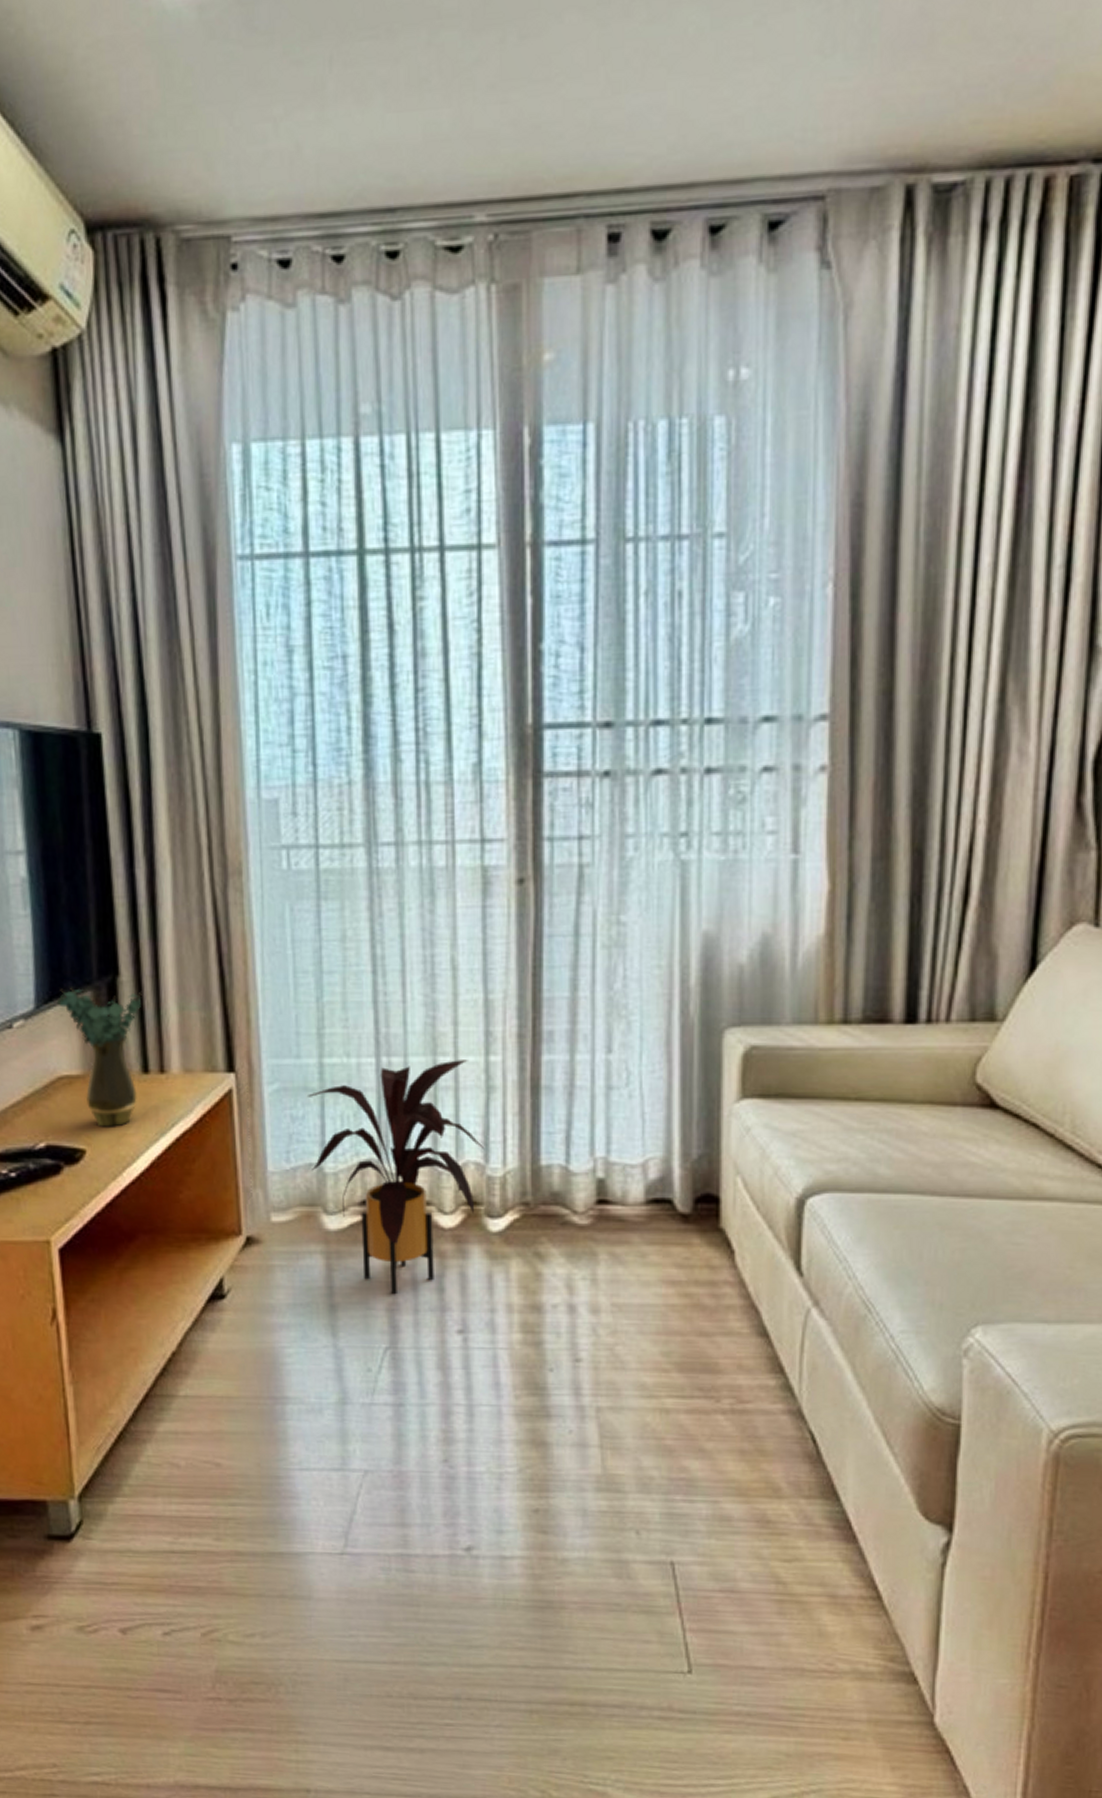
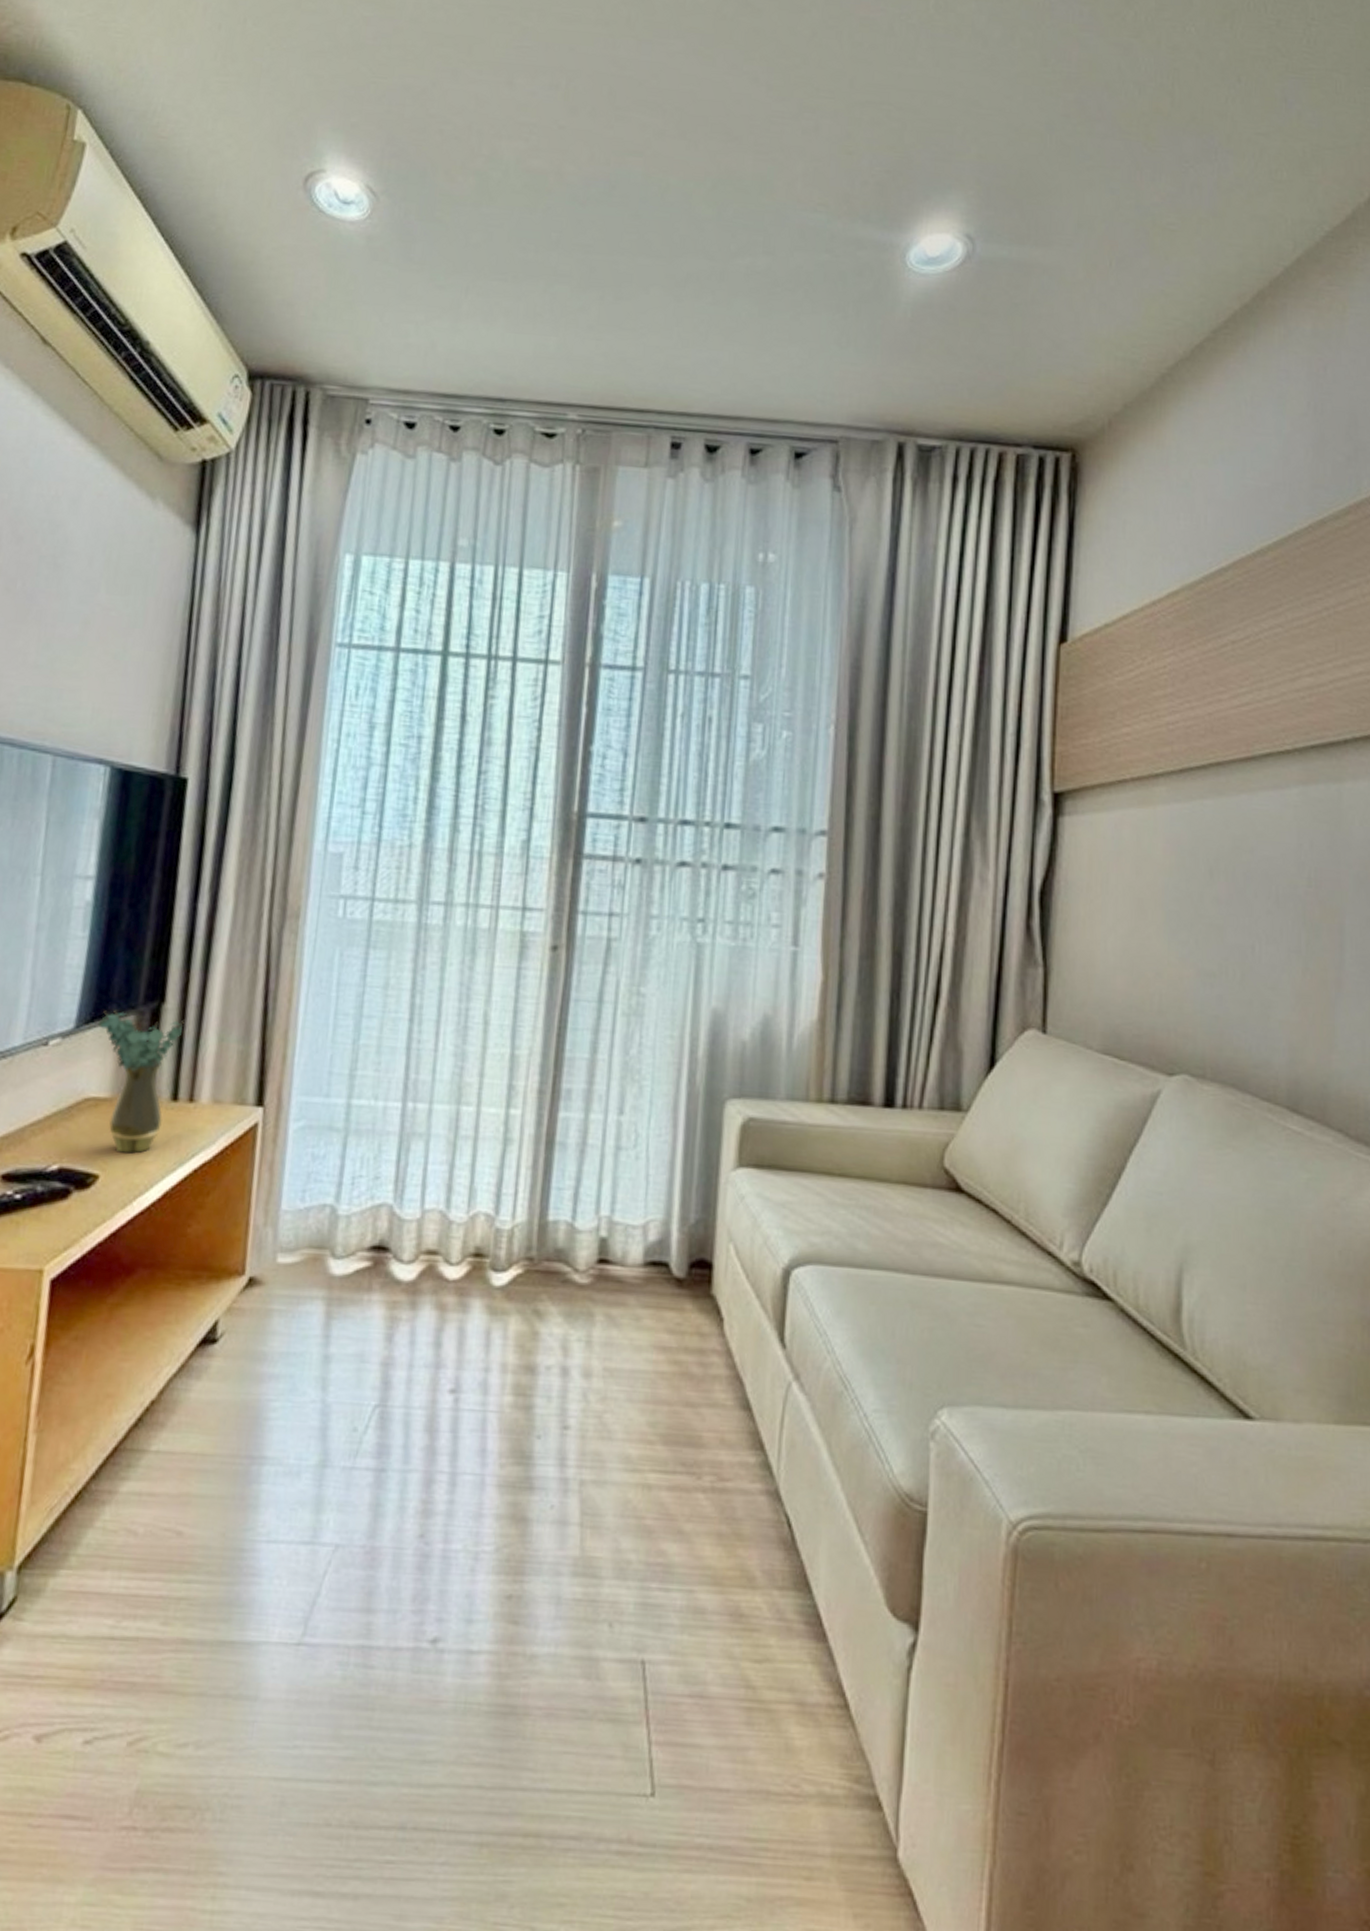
house plant: present [308,1060,485,1293] -> none [325,1110,497,1347]

